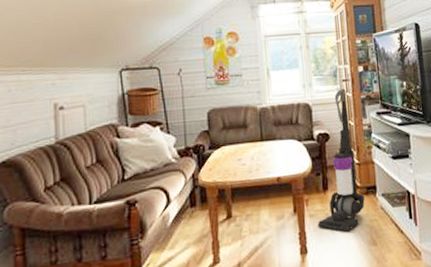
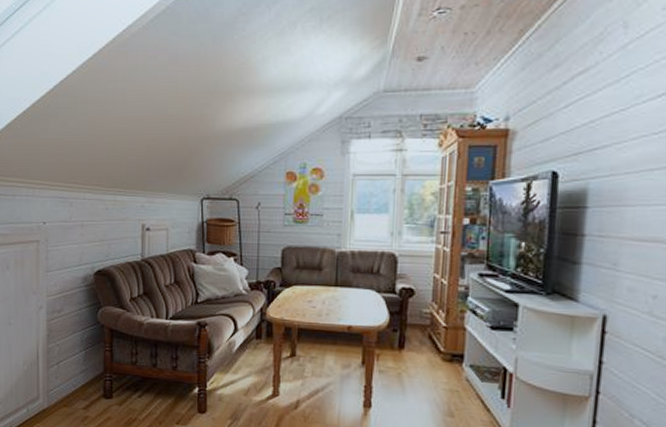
vacuum cleaner: present [318,88,365,232] -> none [387,241,447,396]

